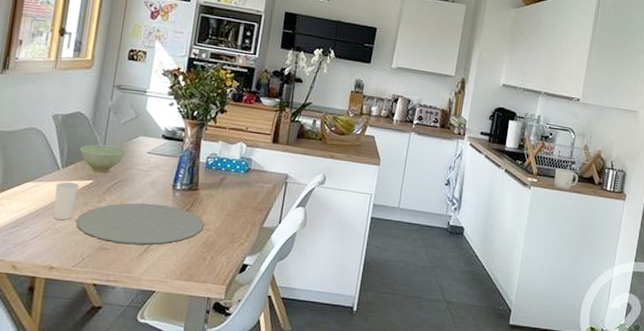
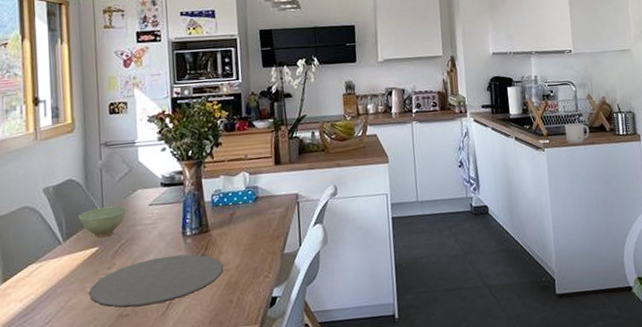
cup: present [53,181,79,221] -> none [60,253,85,297]

